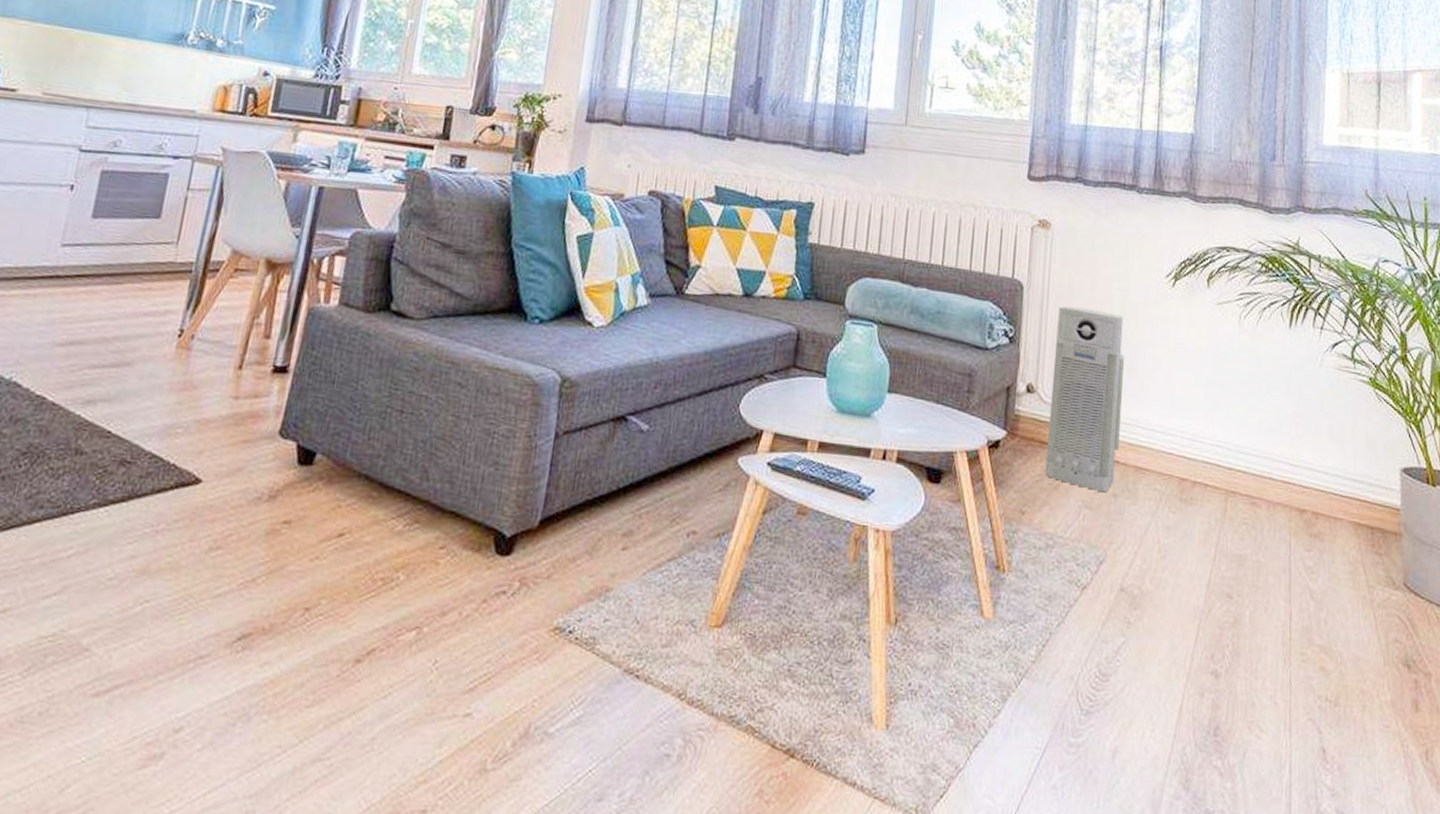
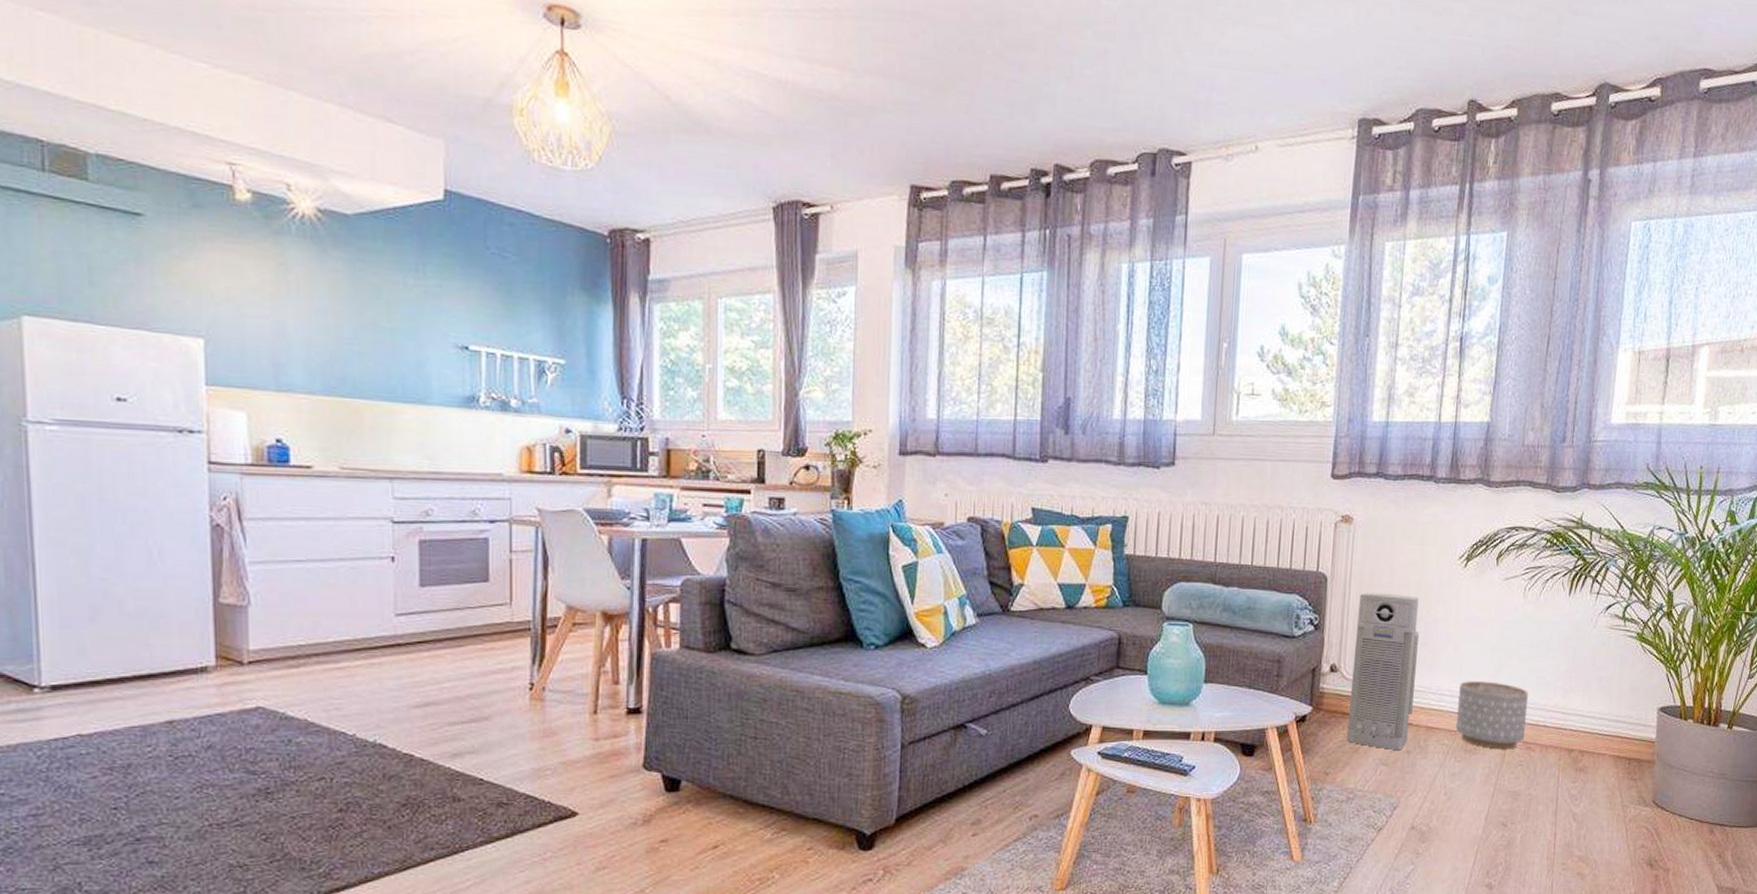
planter: none [1168,416,1251,502] -> present [1455,680,1529,748]

